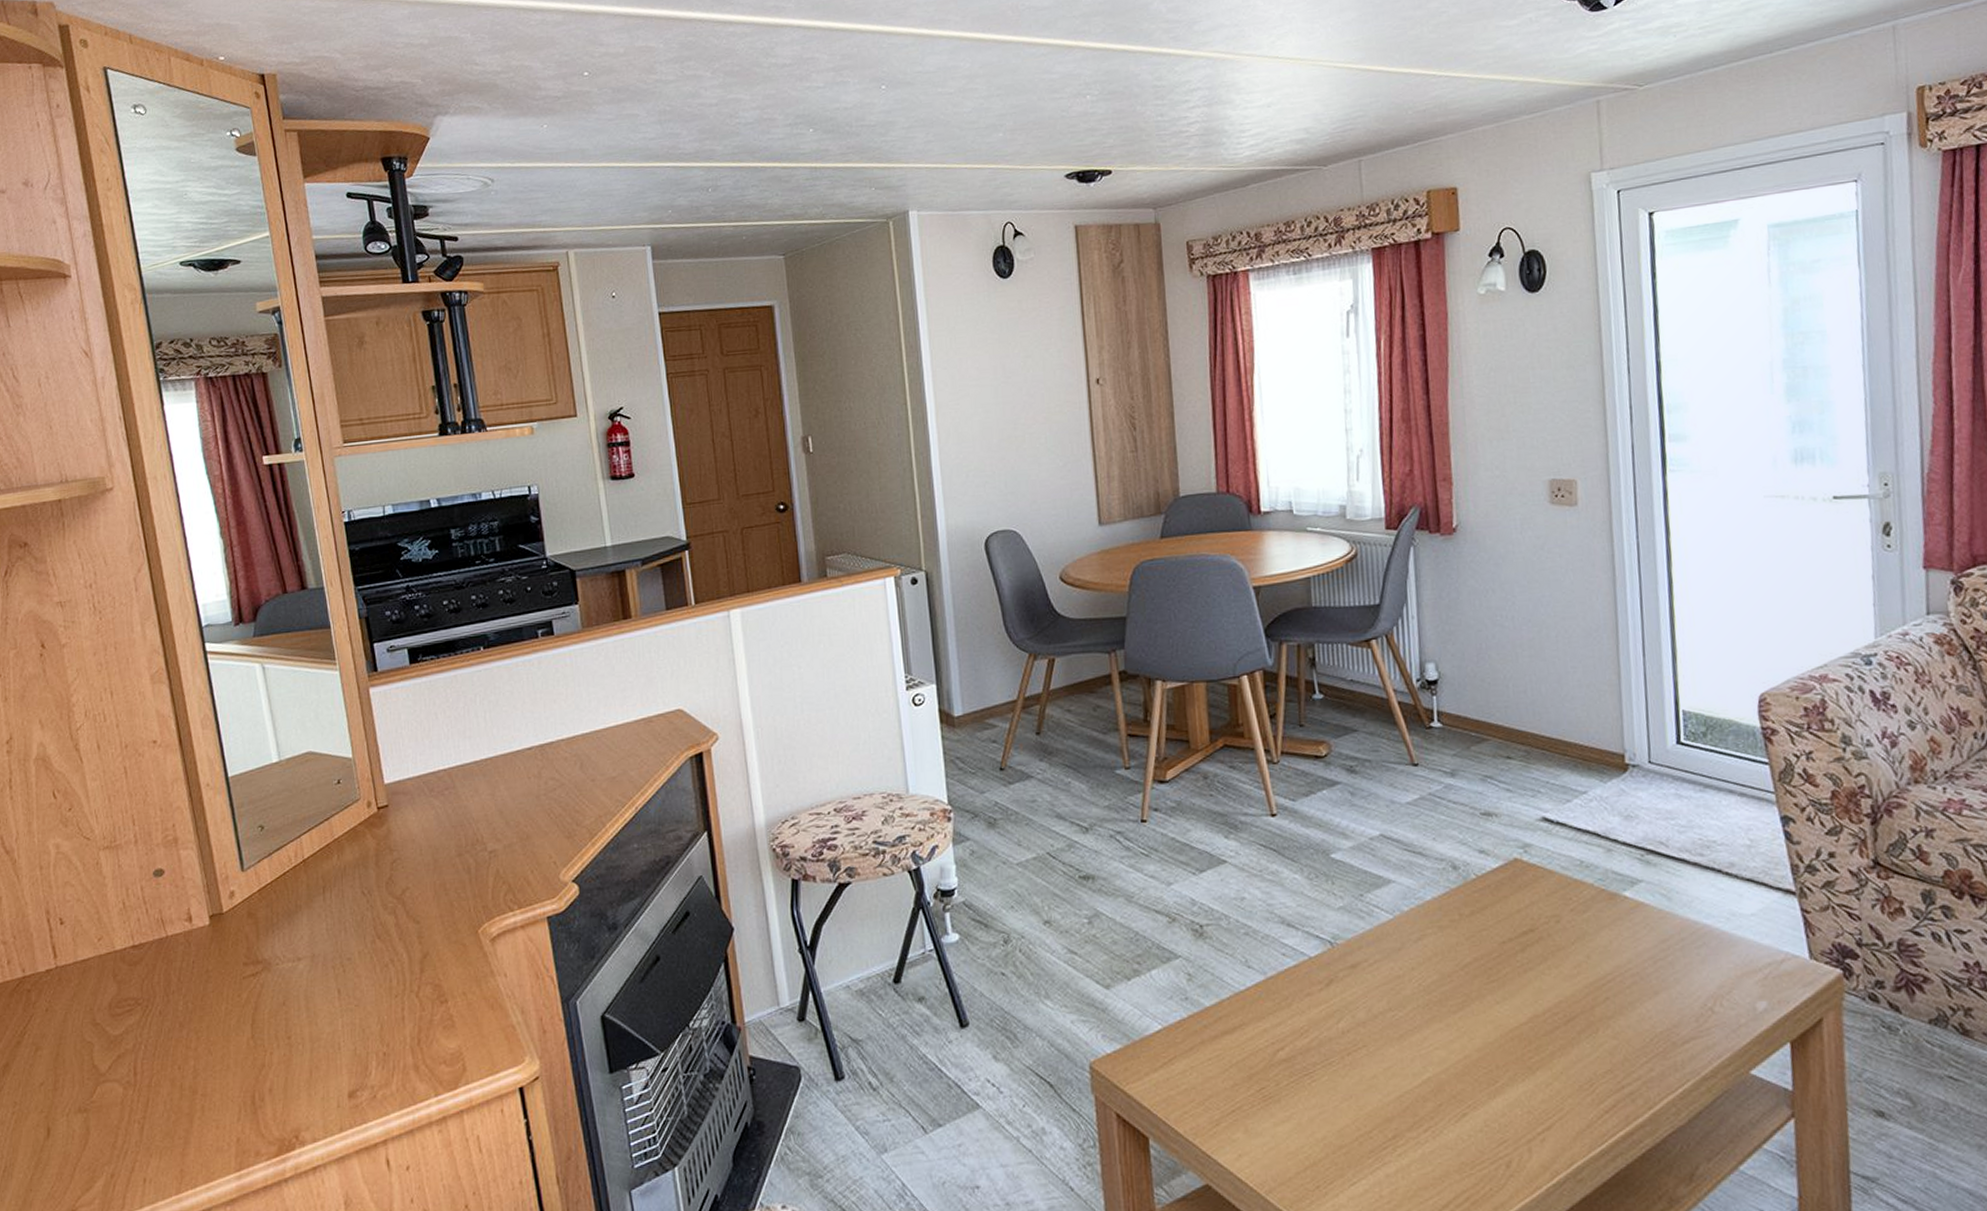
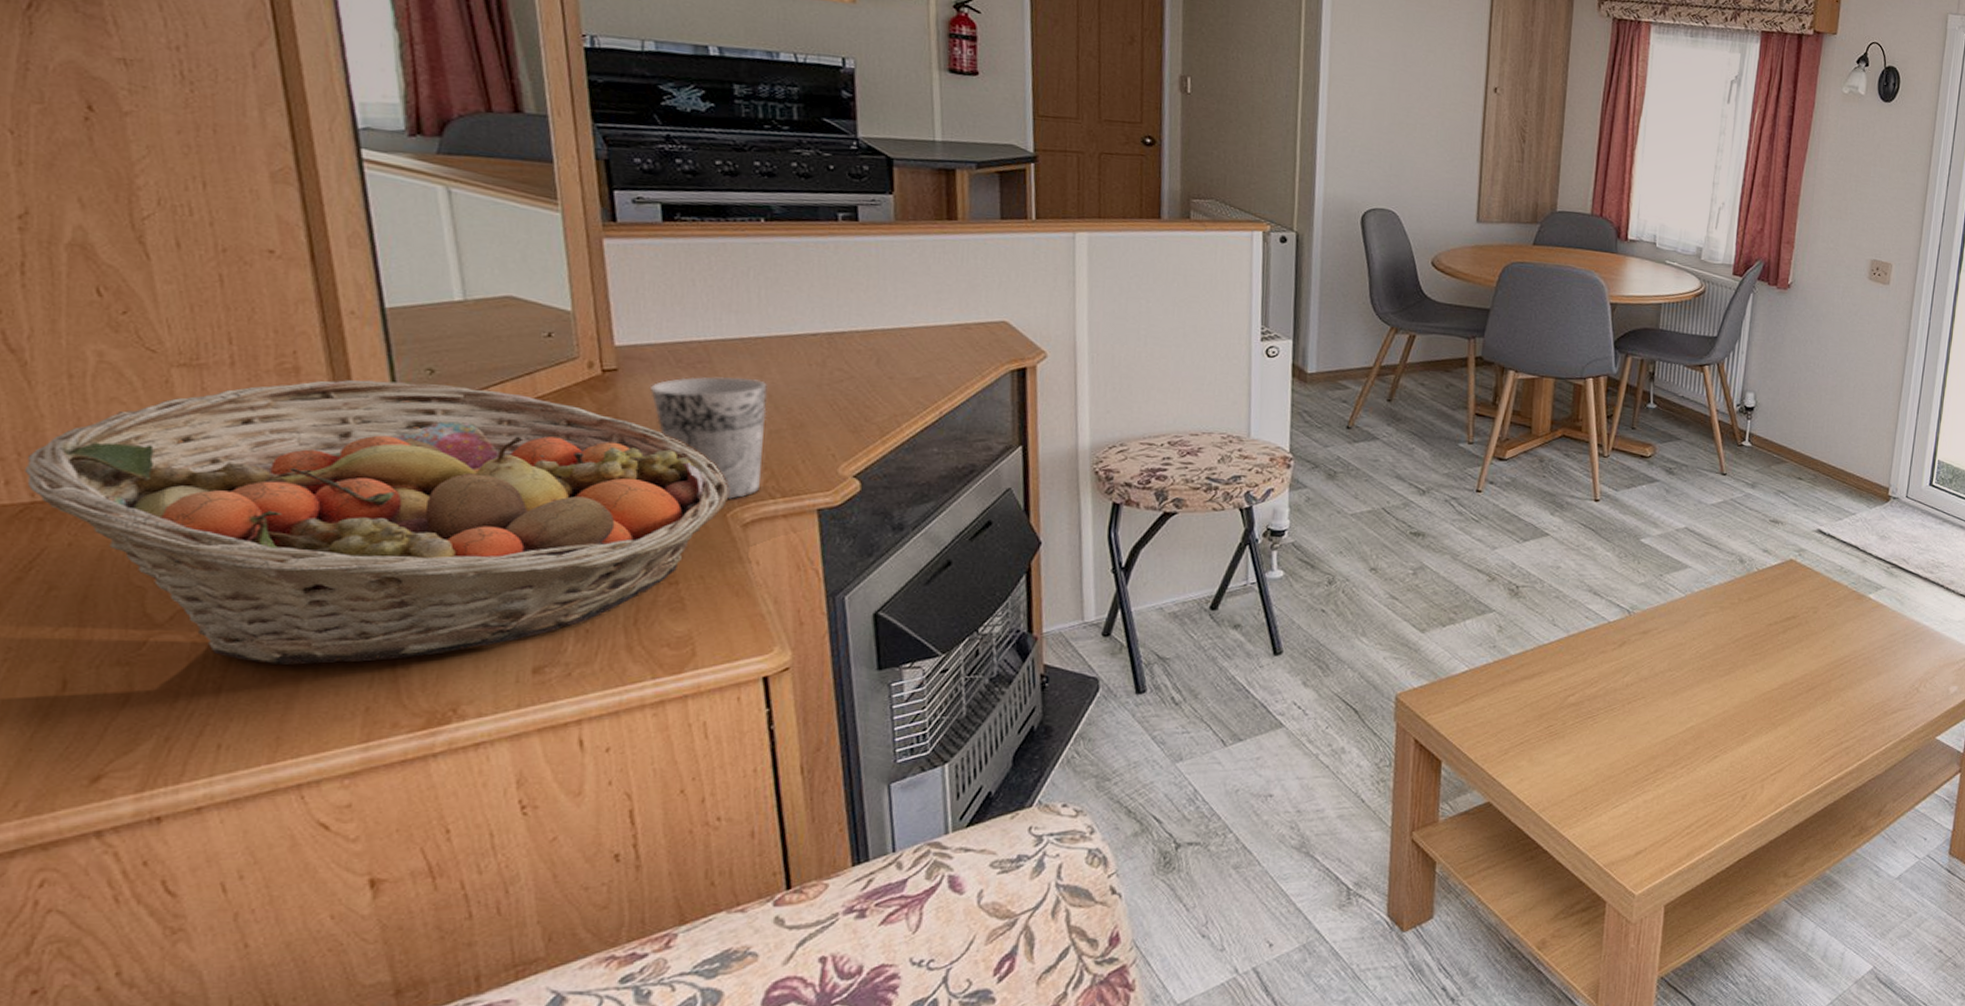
fruit basket: none [18,838,478,1104] -> present [23,380,729,665]
cup: none [413,798,501,915] -> present [650,376,767,499]

